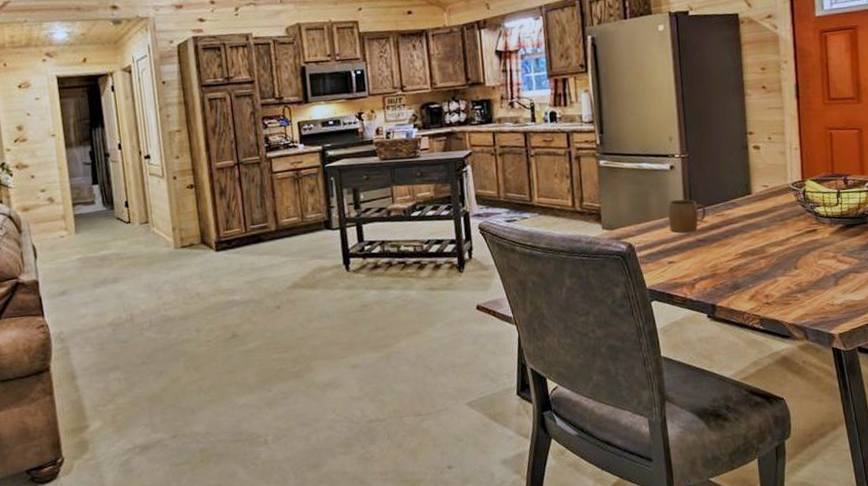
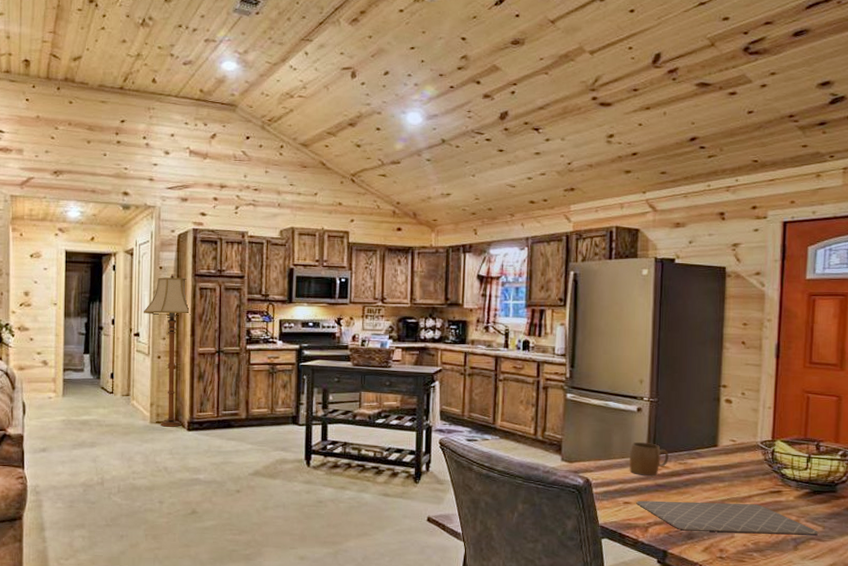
floor lamp: none [151,88,208,251] -> present [143,274,191,427]
placemat: none [680,246,856,282] -> present [636,500,819,534]

